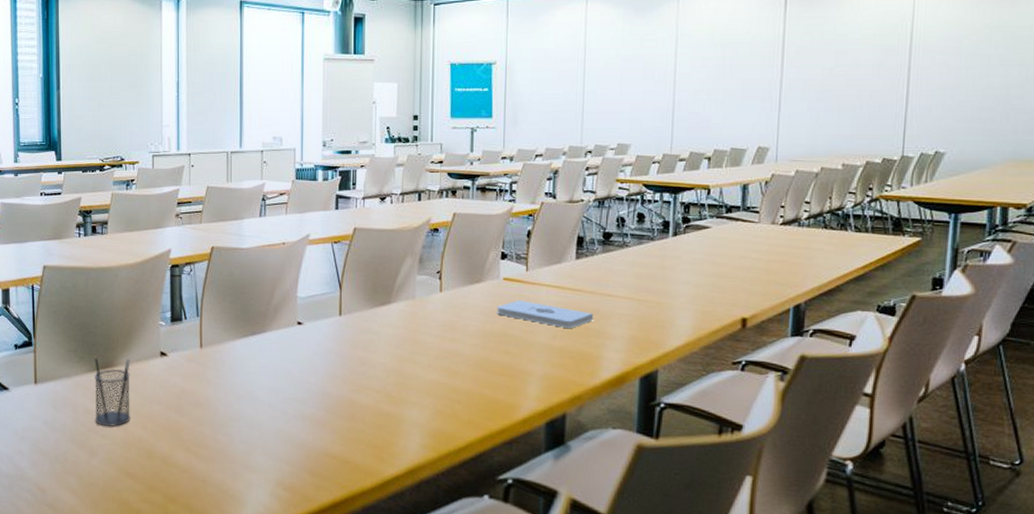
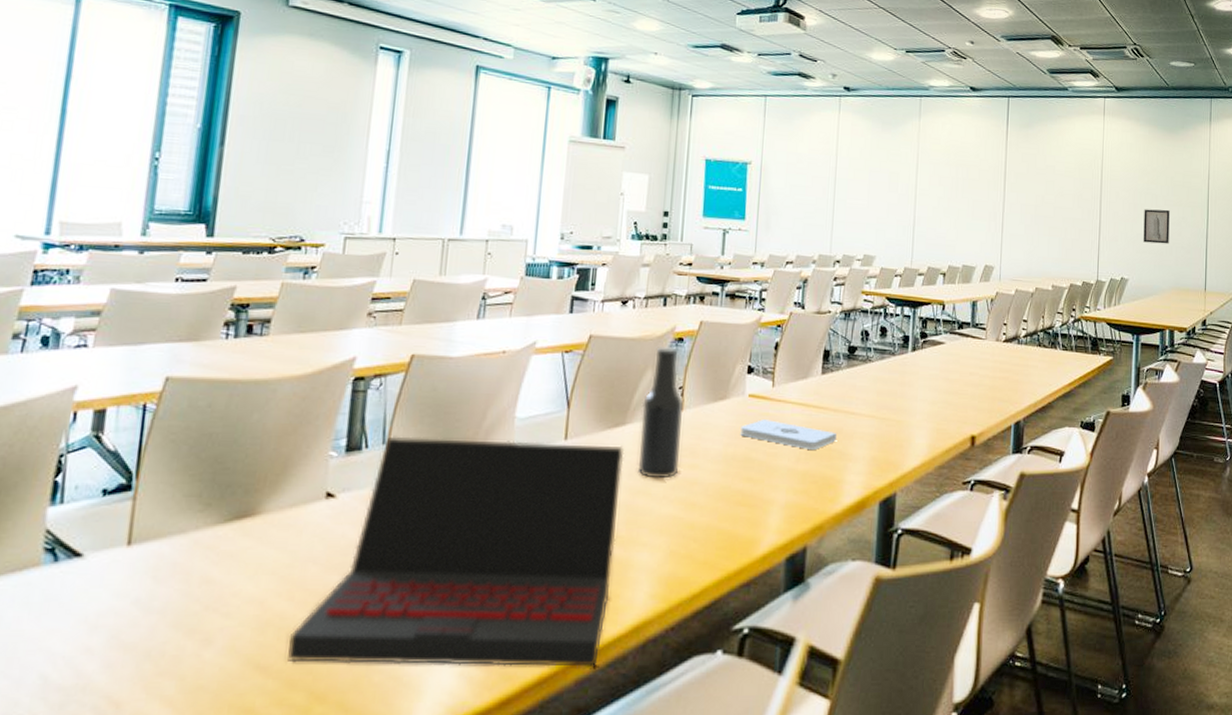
pencil holder: present [93,353,130,426] -> none [216,498,281,600]
laptop: none [147,310,391,498] -> present [287,436,624,667]
beer bottle: none [404,235,442,350] -> present [637,345,684,479]
wall art: none [967,70,1008,111] -> present [1143,209,1170,244]

